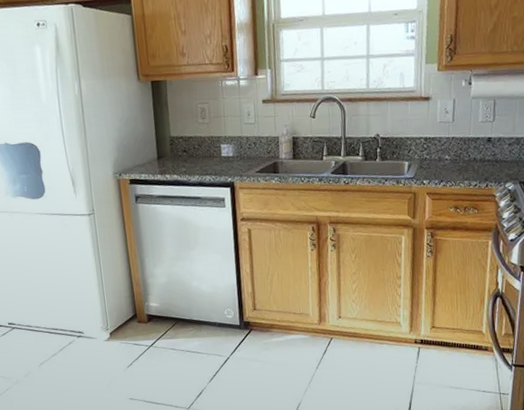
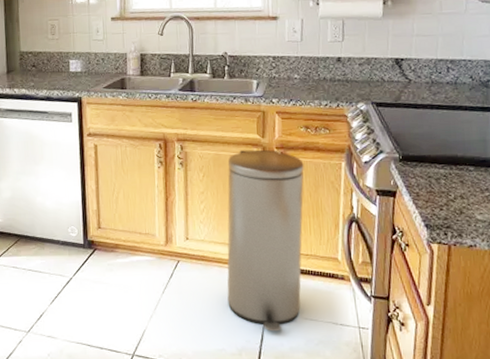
pedal bin: none [377,230,453,400] -> present [227,149,304,332]

